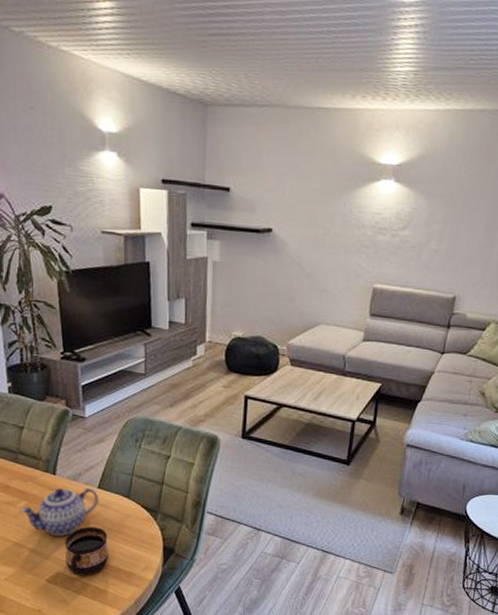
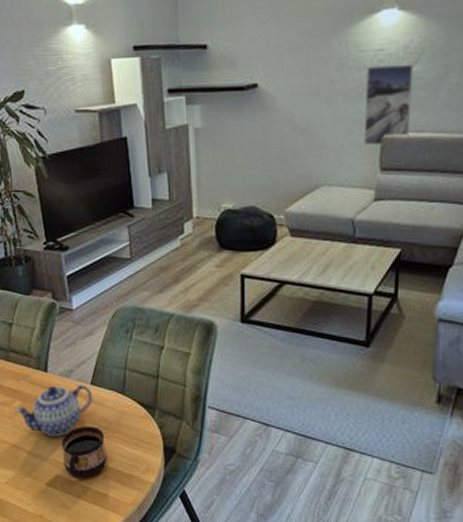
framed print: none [358,227,404,295] -> present [364,65,415,146]

